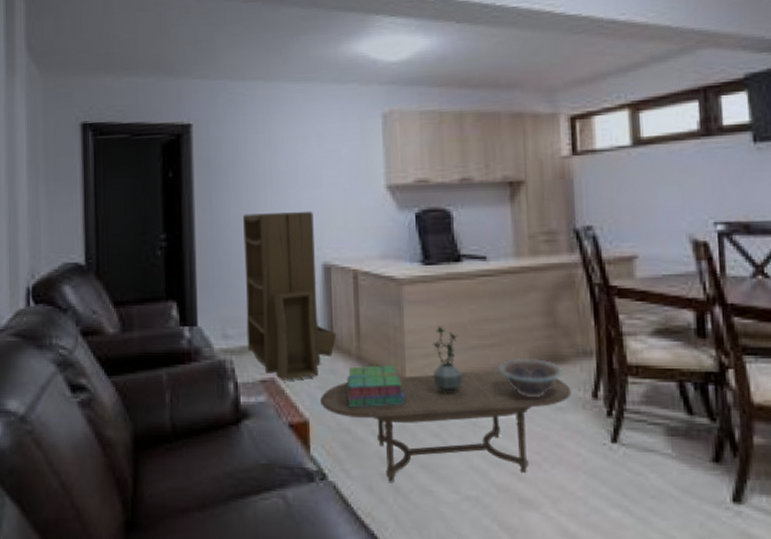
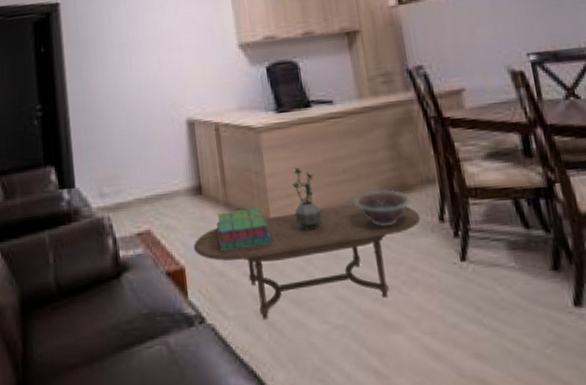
storage cabinet: present [243,211,336,381] -> none [111,72,204,232]

